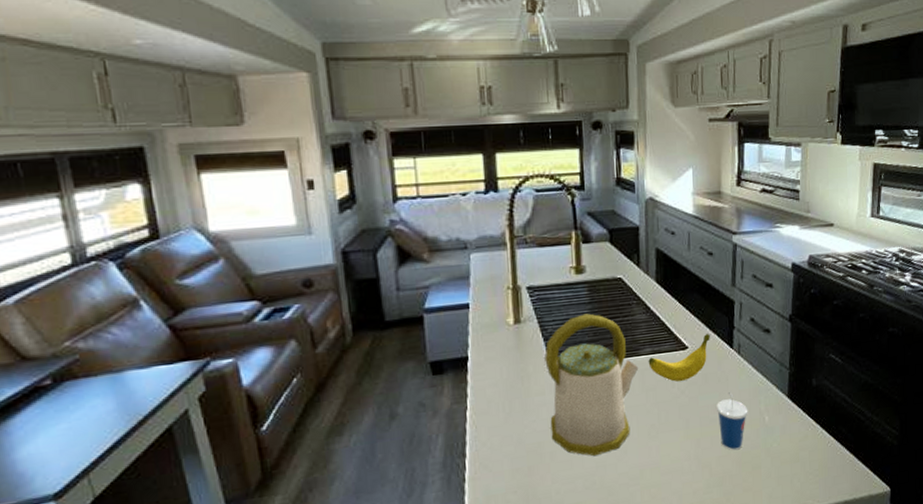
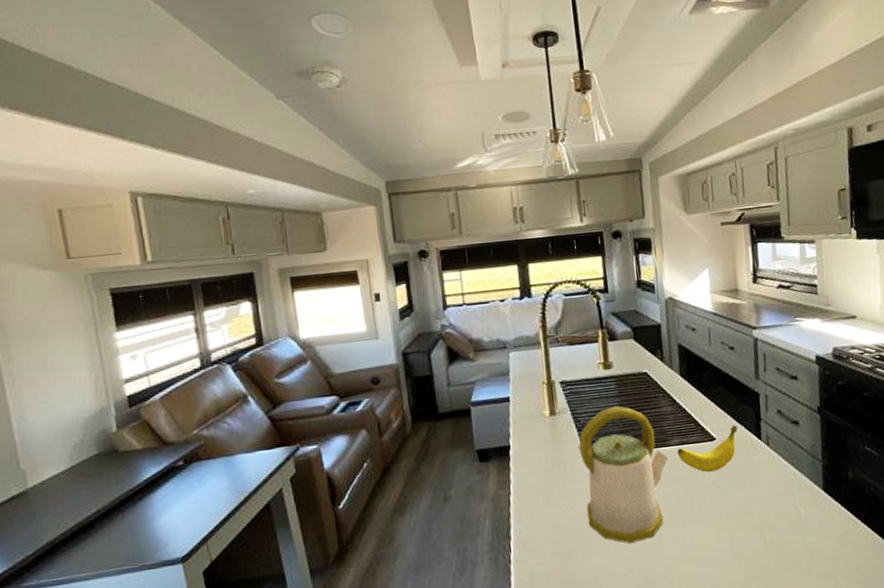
cup: present [717,392,748,451] -> none [749,484,783,544]

